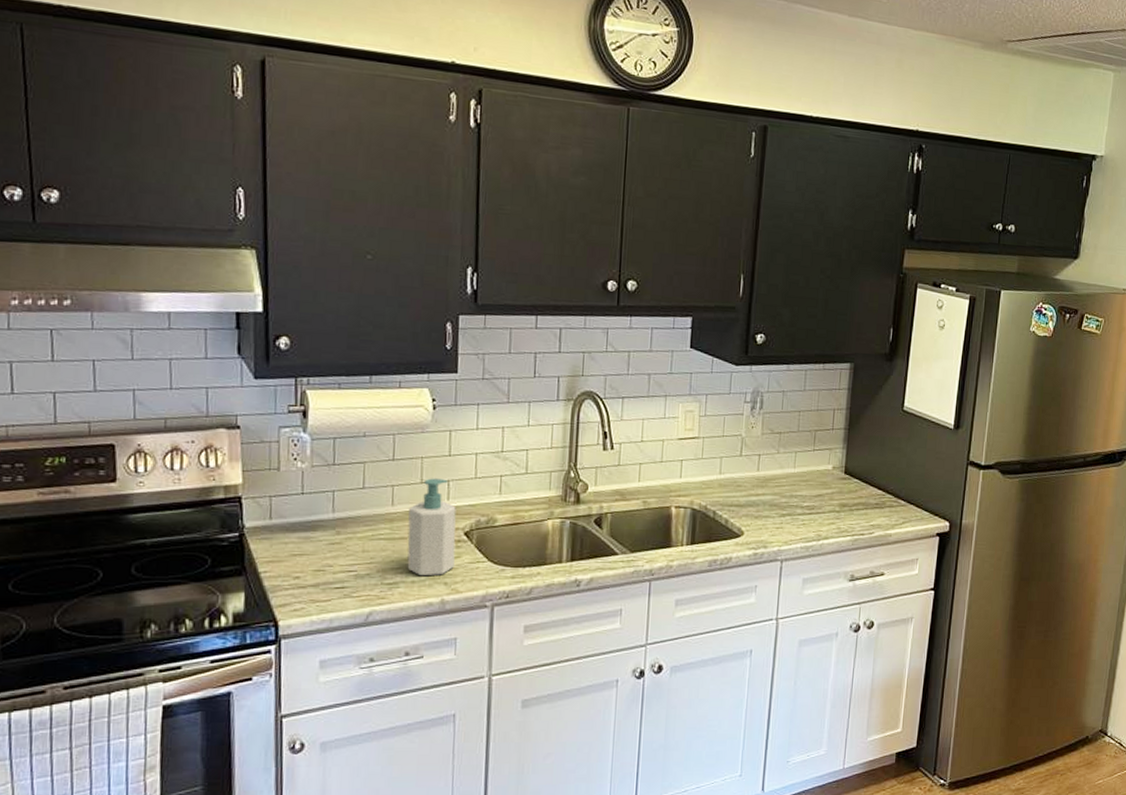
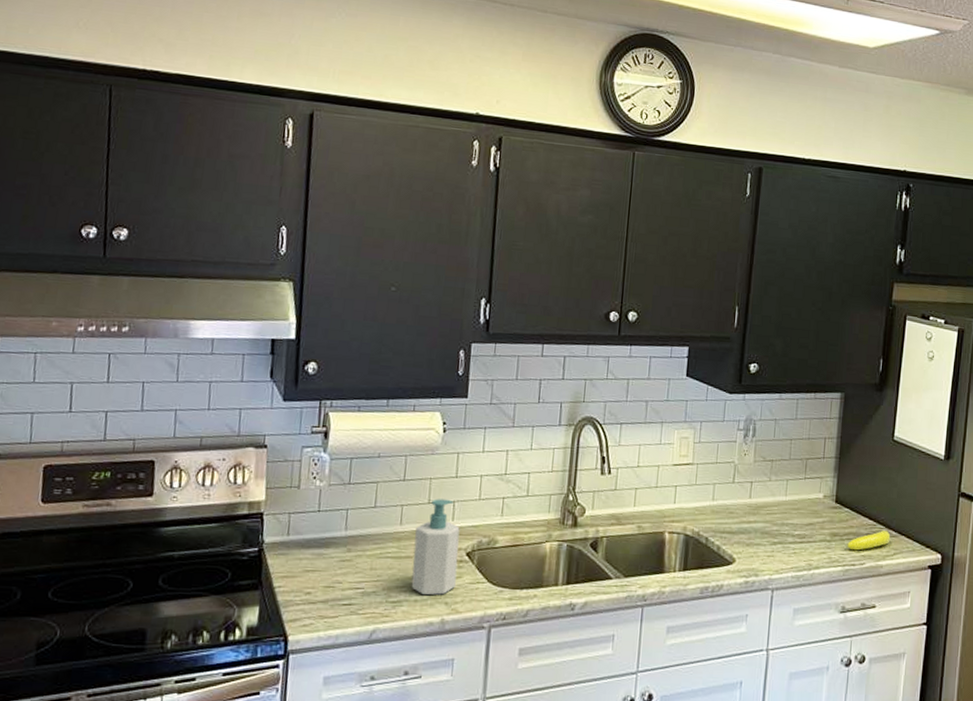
banana: none [856,500,900,521] -> present [847,530,891,551]

